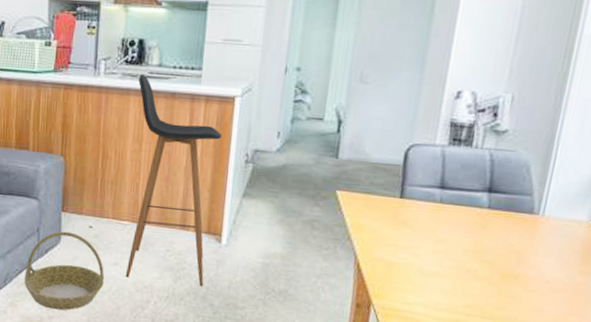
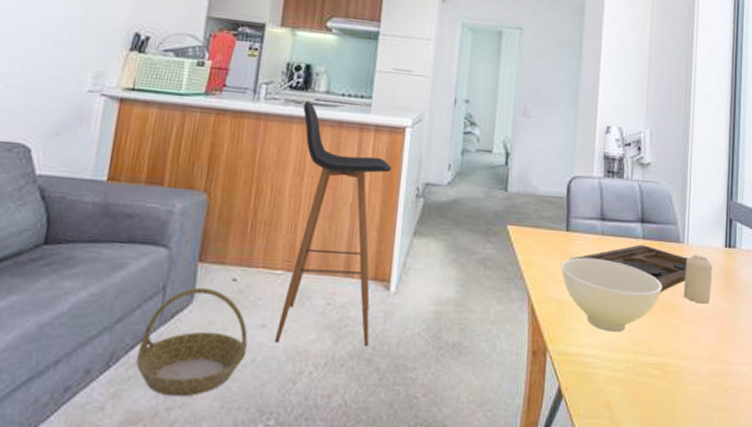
bowl: none [391,223,506,295] -> present [561,257,662,332]
decorative tray: none [401,214,543,262] -> present [570,244,689,293]
candle: none [530,226,572,276] -> present [683,254,712,304]

